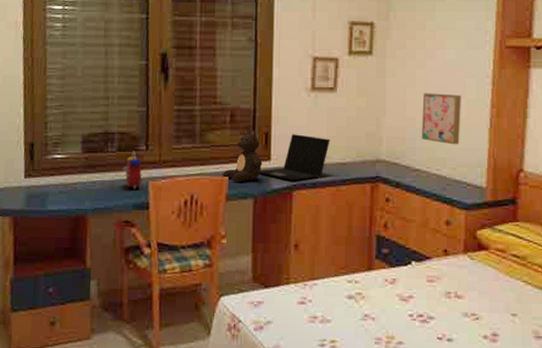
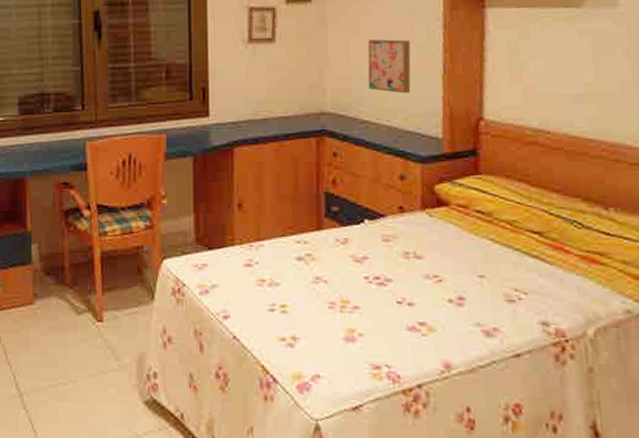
alarm clock: present [122,151,142,189] -> none [59,111,79,150]
teddy bear: present [222,129,263,182] -> none [160,84,201,140]
laptop: present [259,134,330,182] -> none [198,88,271,138]

